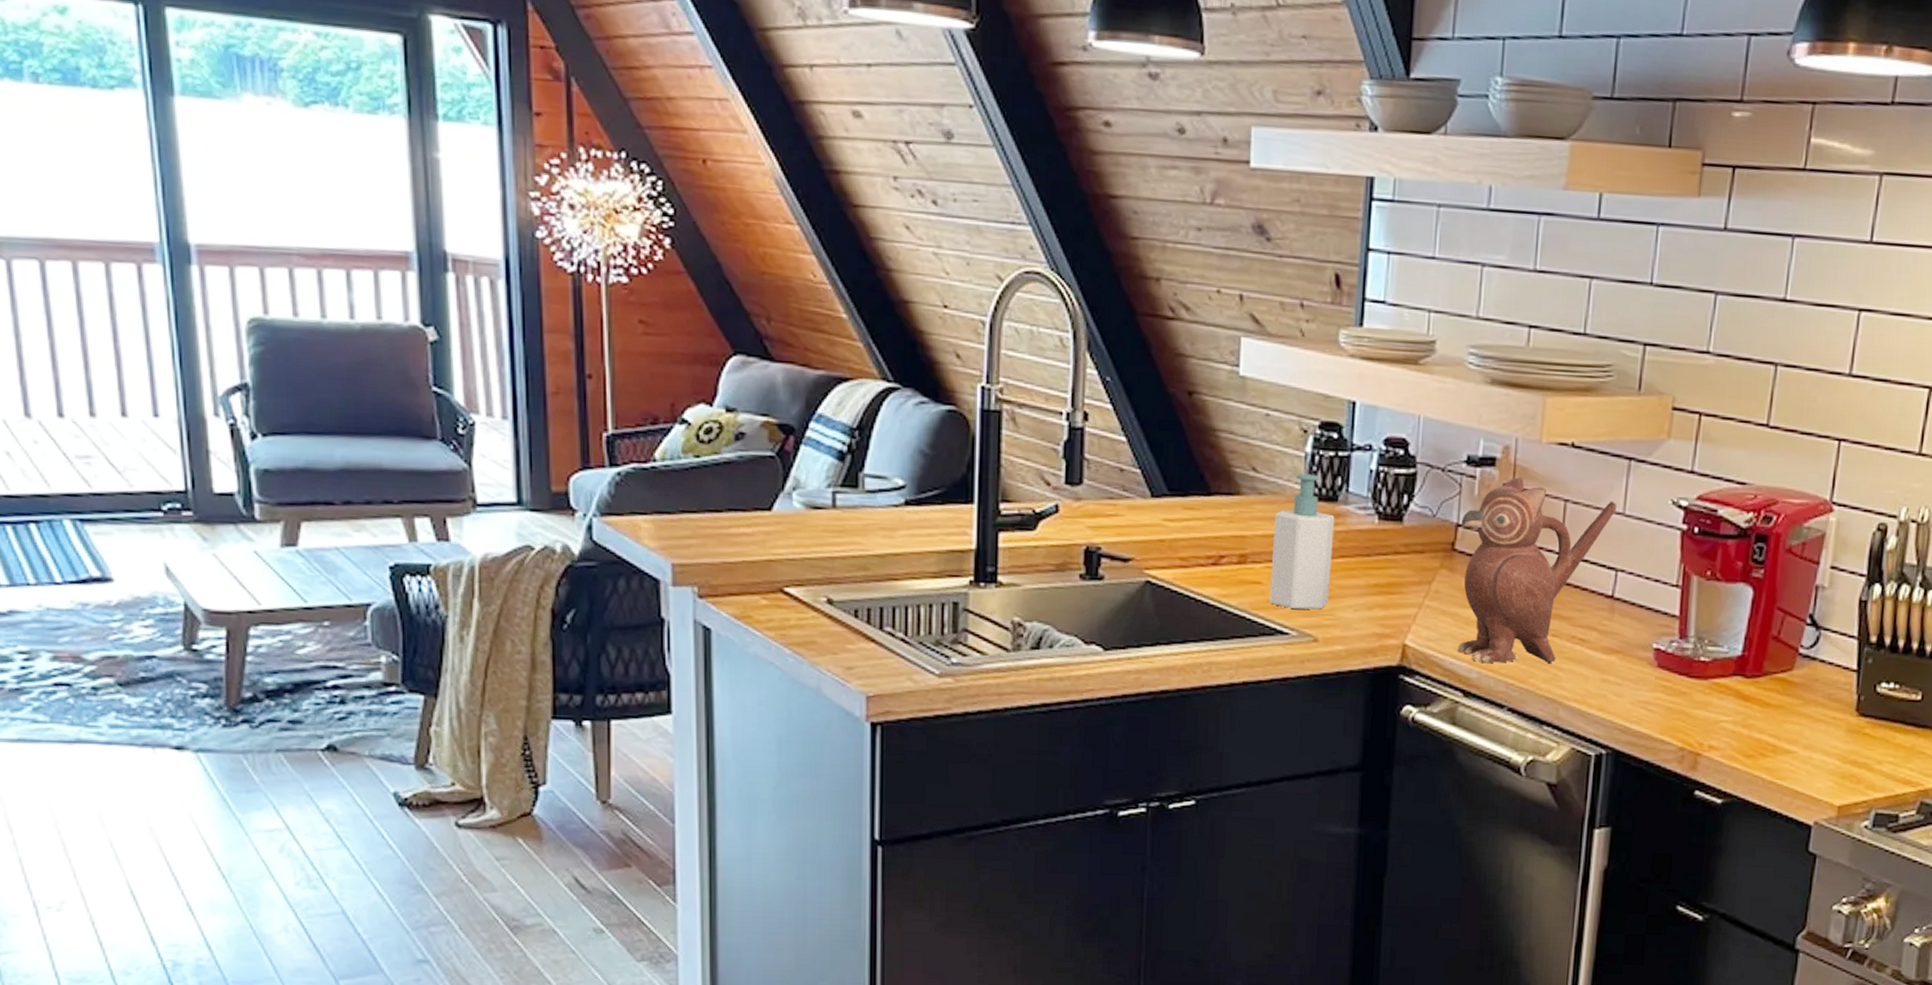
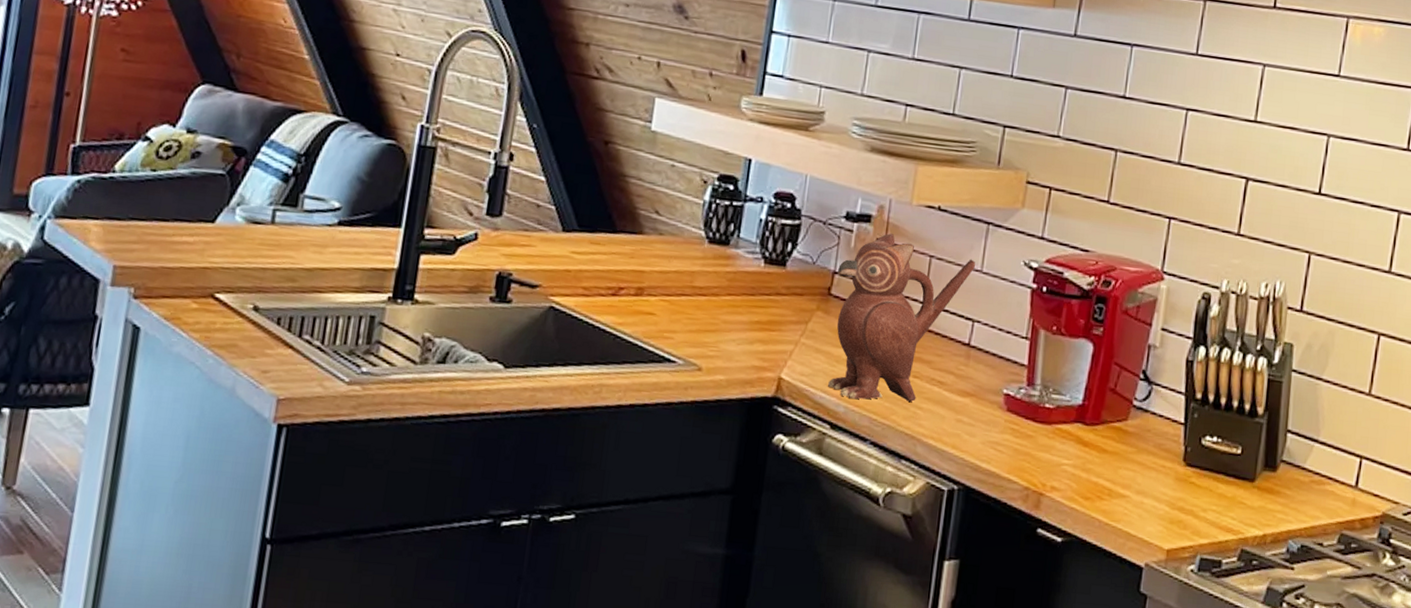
soap bottle: present [1269,473,1335,610] -> none [660,218,726,342]

